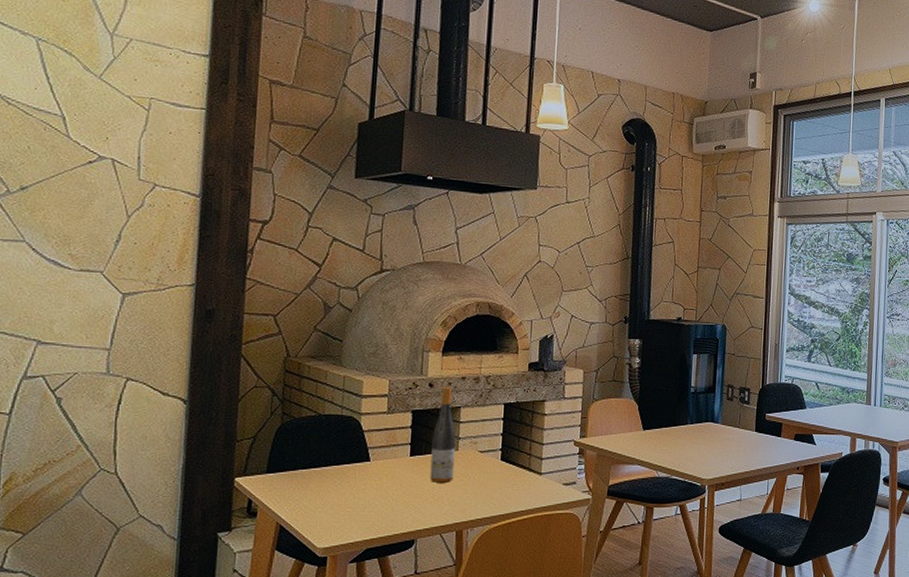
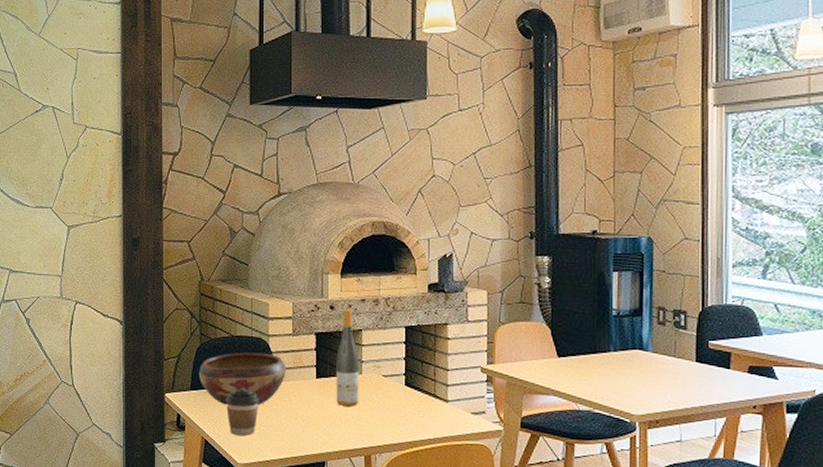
decorative bowl: none [278,431,379,488] -> present [199,352,287,405]
coffee cup: none [307,470,346,518] -> present [225,389,259,435]

